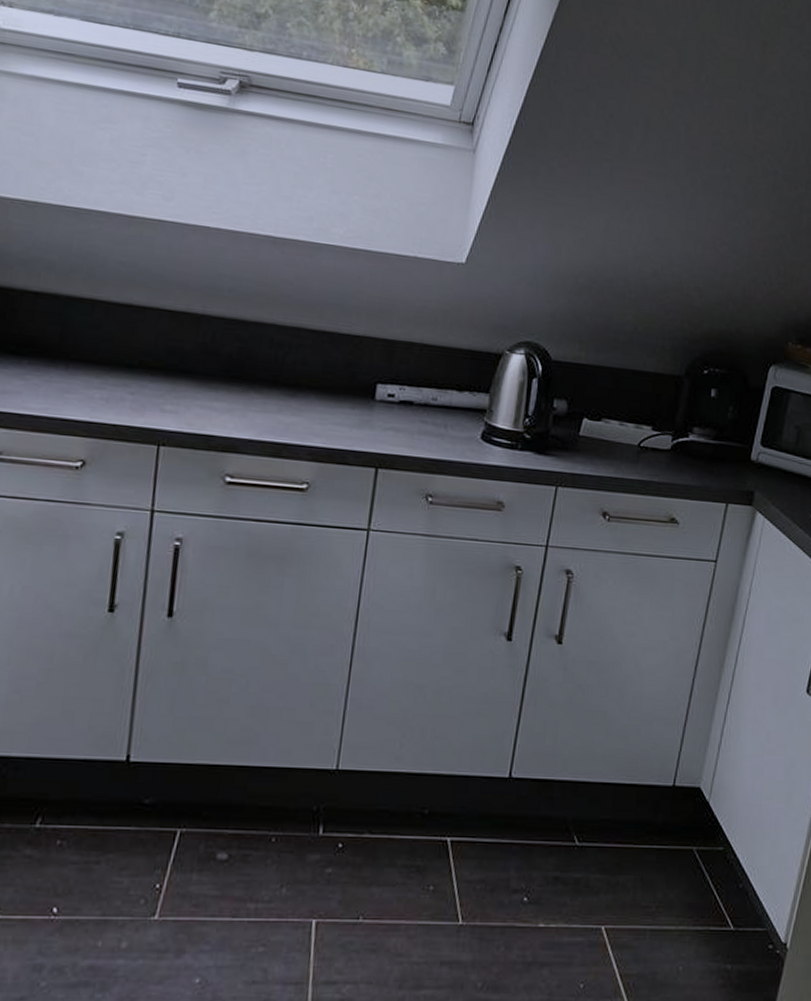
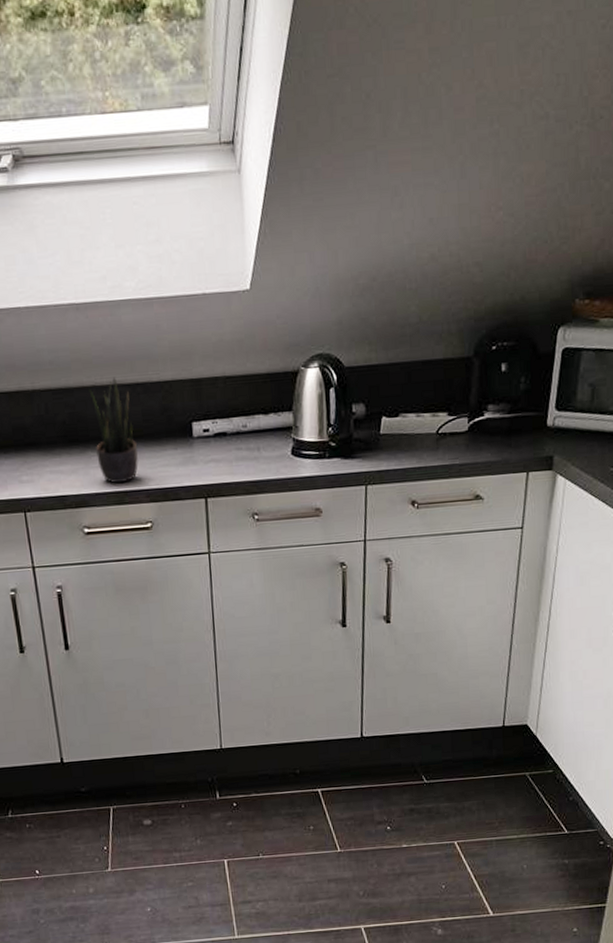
potted plant: none [260,319,313,434] -> present [89,377,139,484]

